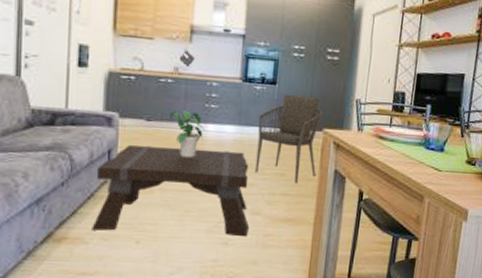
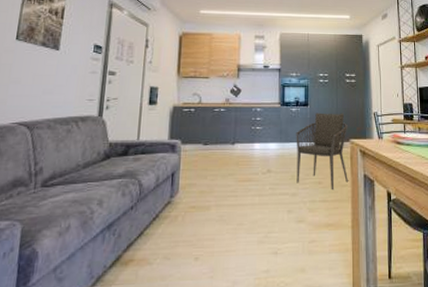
coffee table: present [92,145,250,237] -> none [156,165,296,250]
potted plant: present [169,109,205,158] -> none [222,134,252,175]

